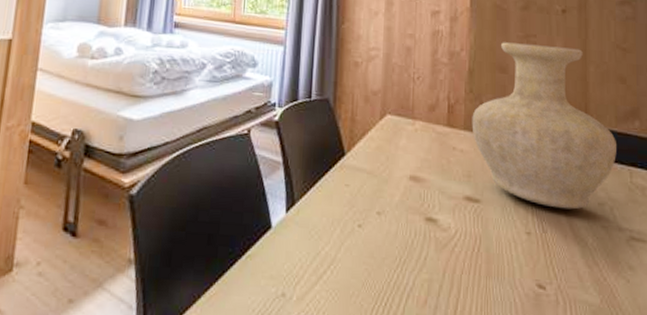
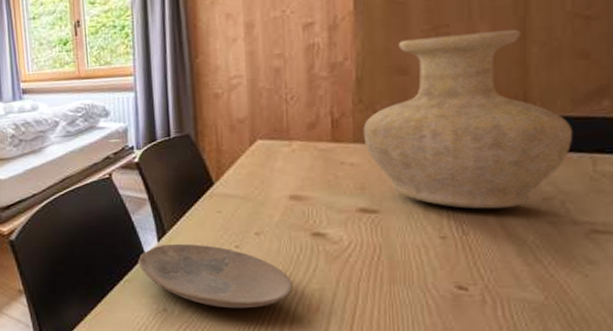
plate: none [263,217,406,298] -> present [137,244,293,309]

